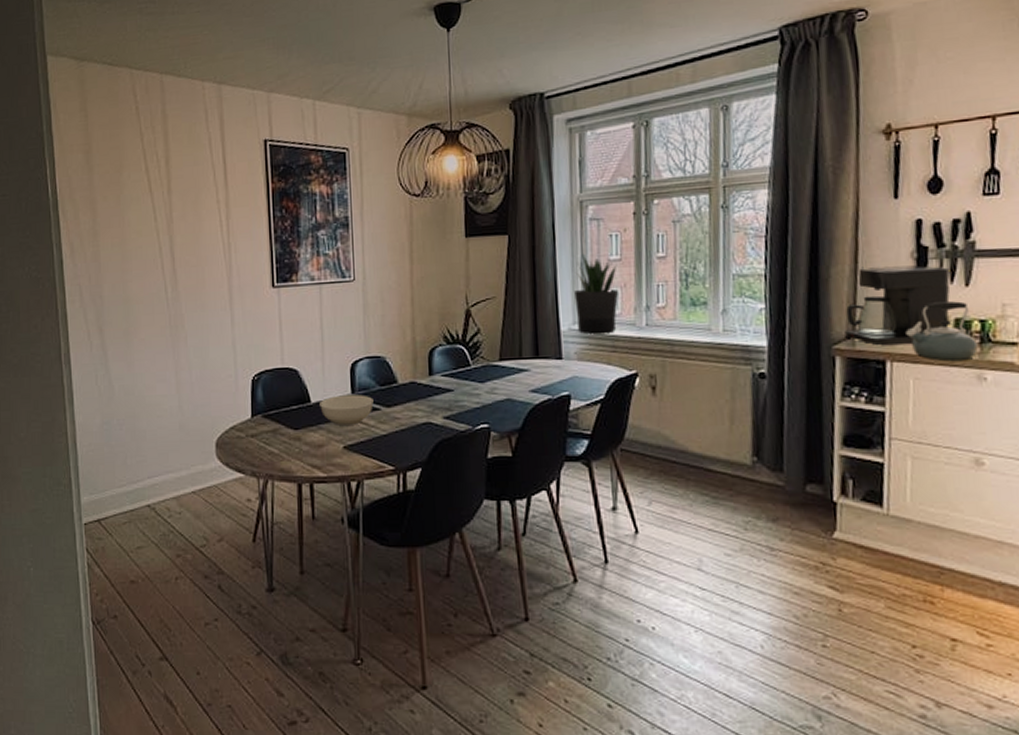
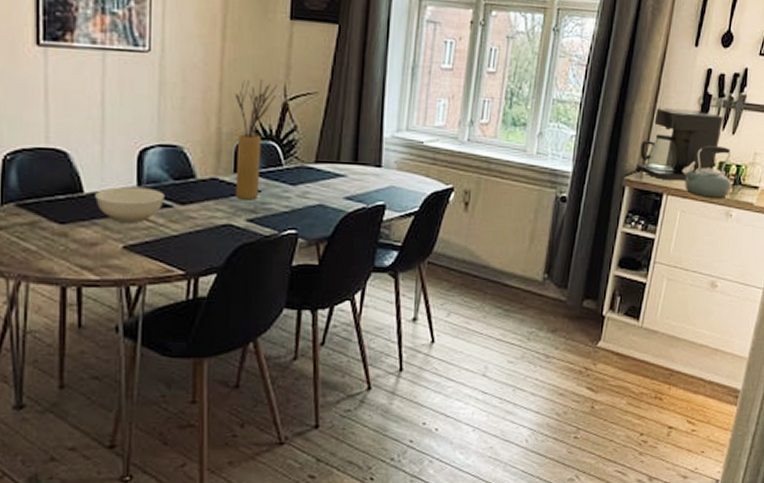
vase: none [424,291,460,400] -> present [234,79,277,200]
planter: present [574,253,619,334] -> none [401,57,448,144]

